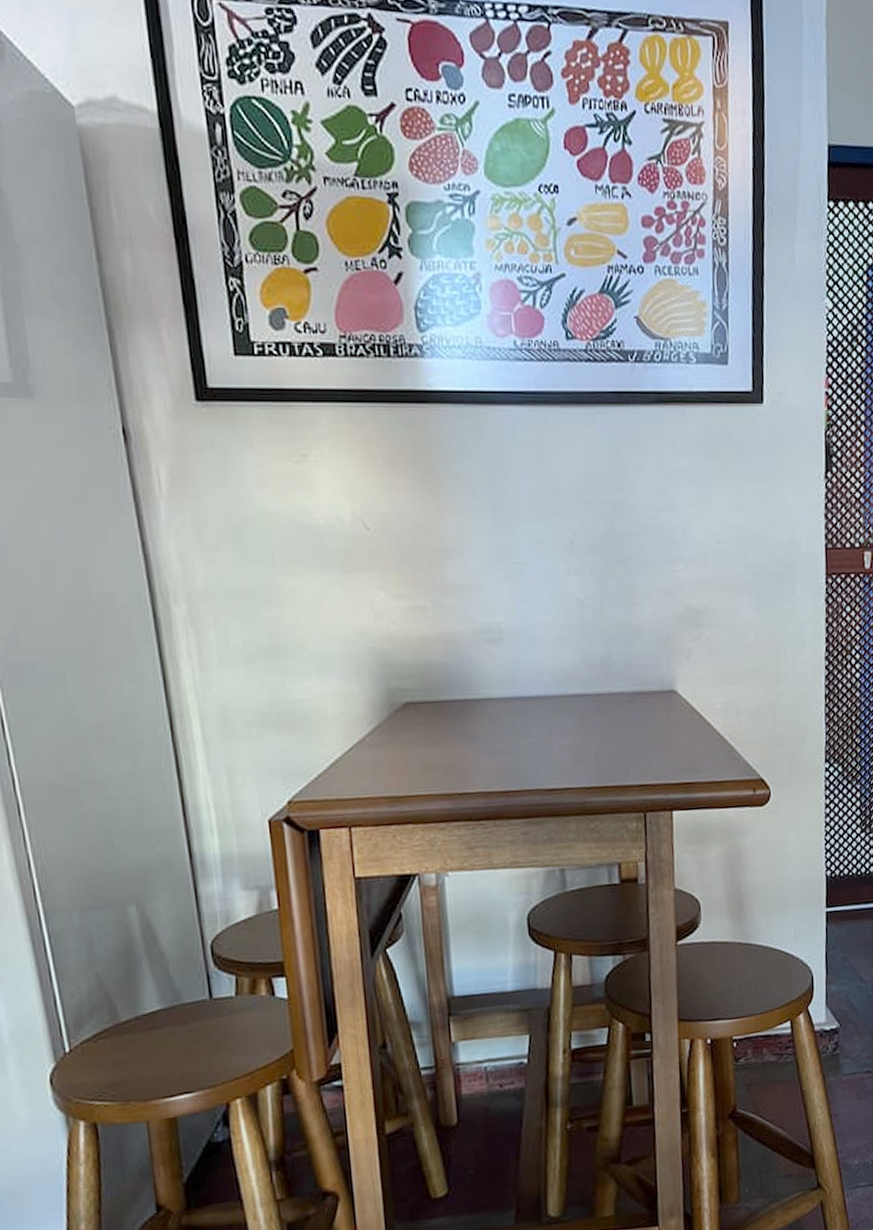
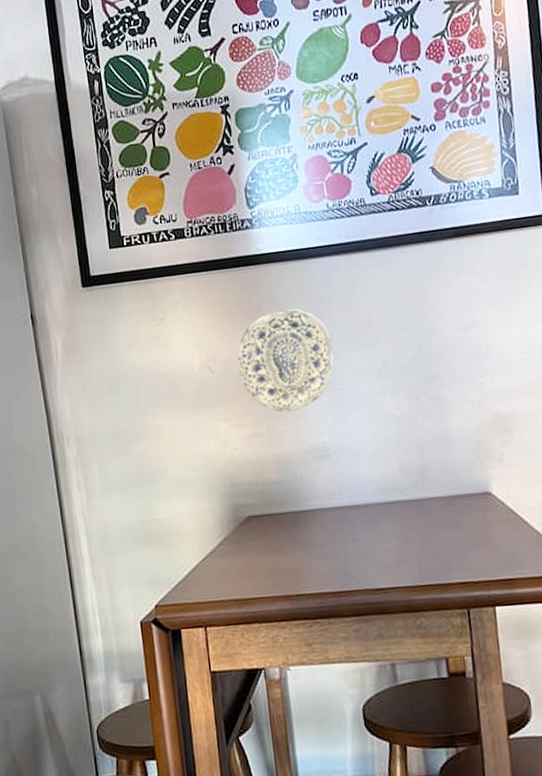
decorative plate: none [398,462,514,585] -> present [237,308,334,412]

